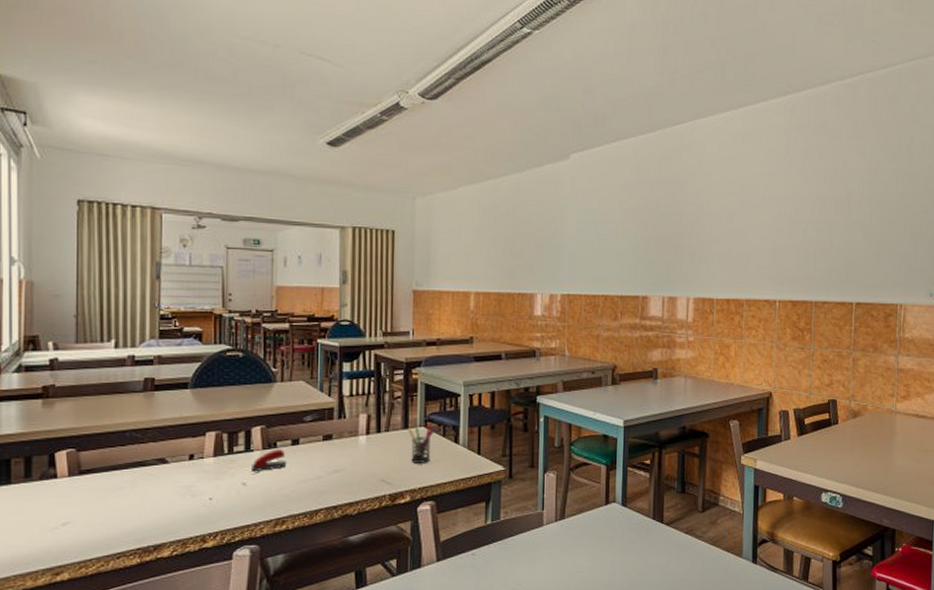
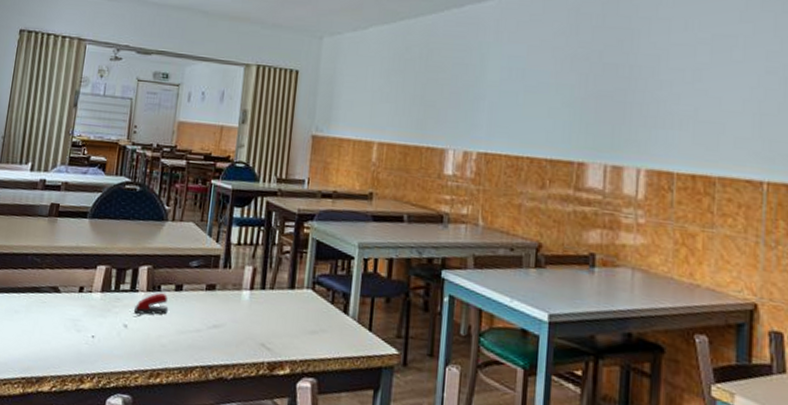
pen holder: present [408,423,436,463] -> none [293,285,324,332]

